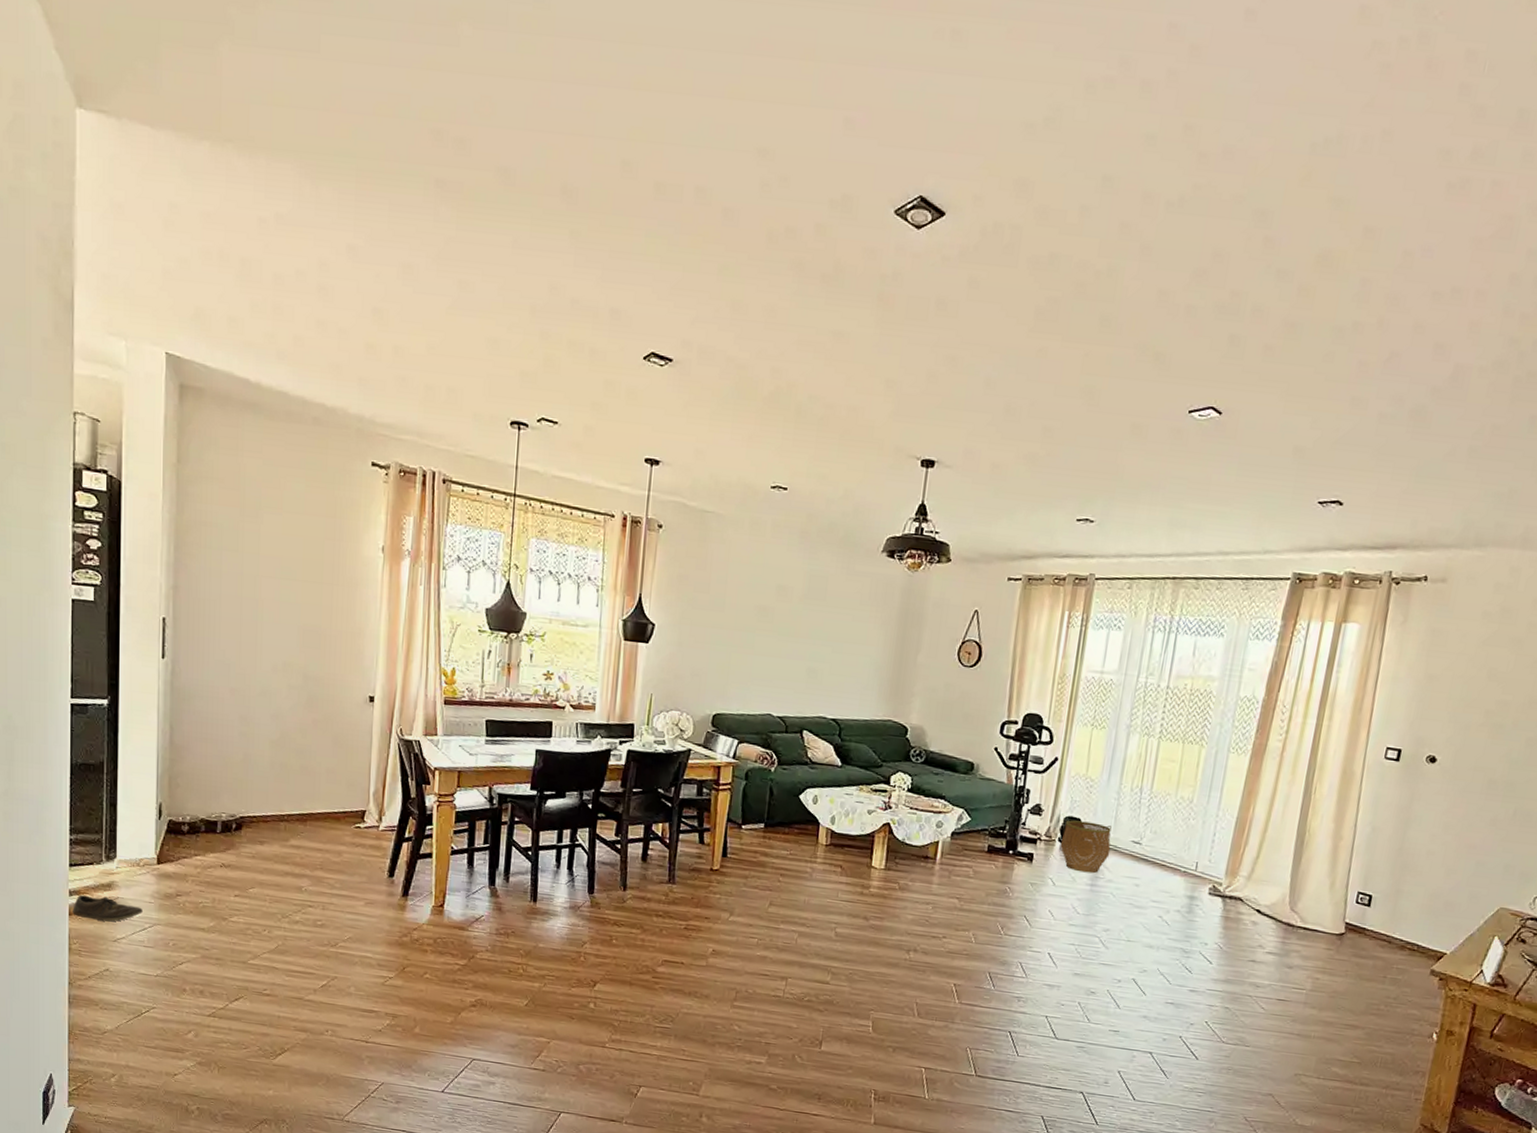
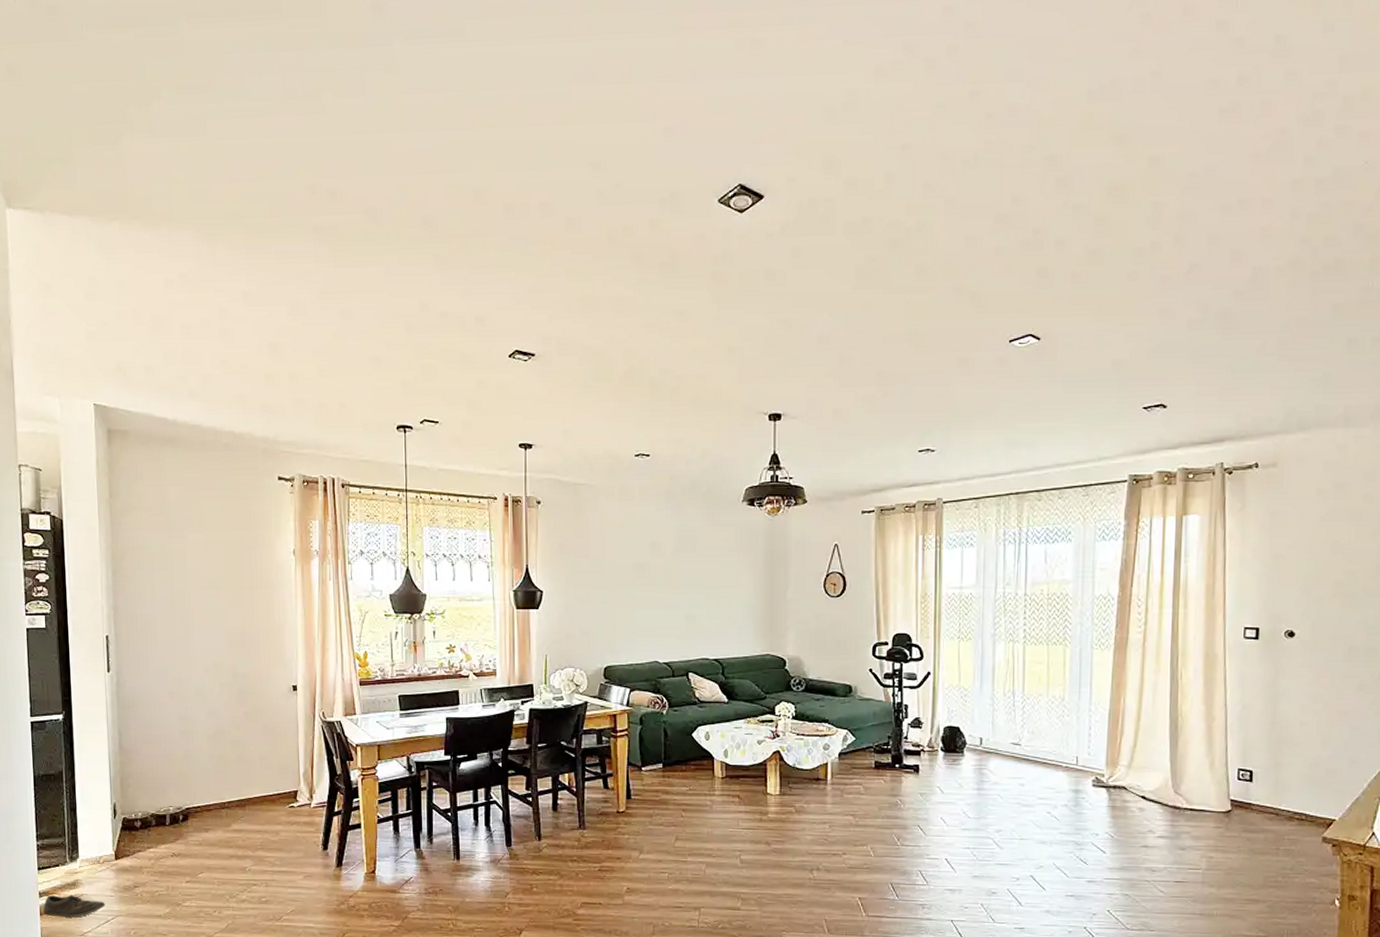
basket: present [1060,820,1112,874] -> none [943,729,992,778]

